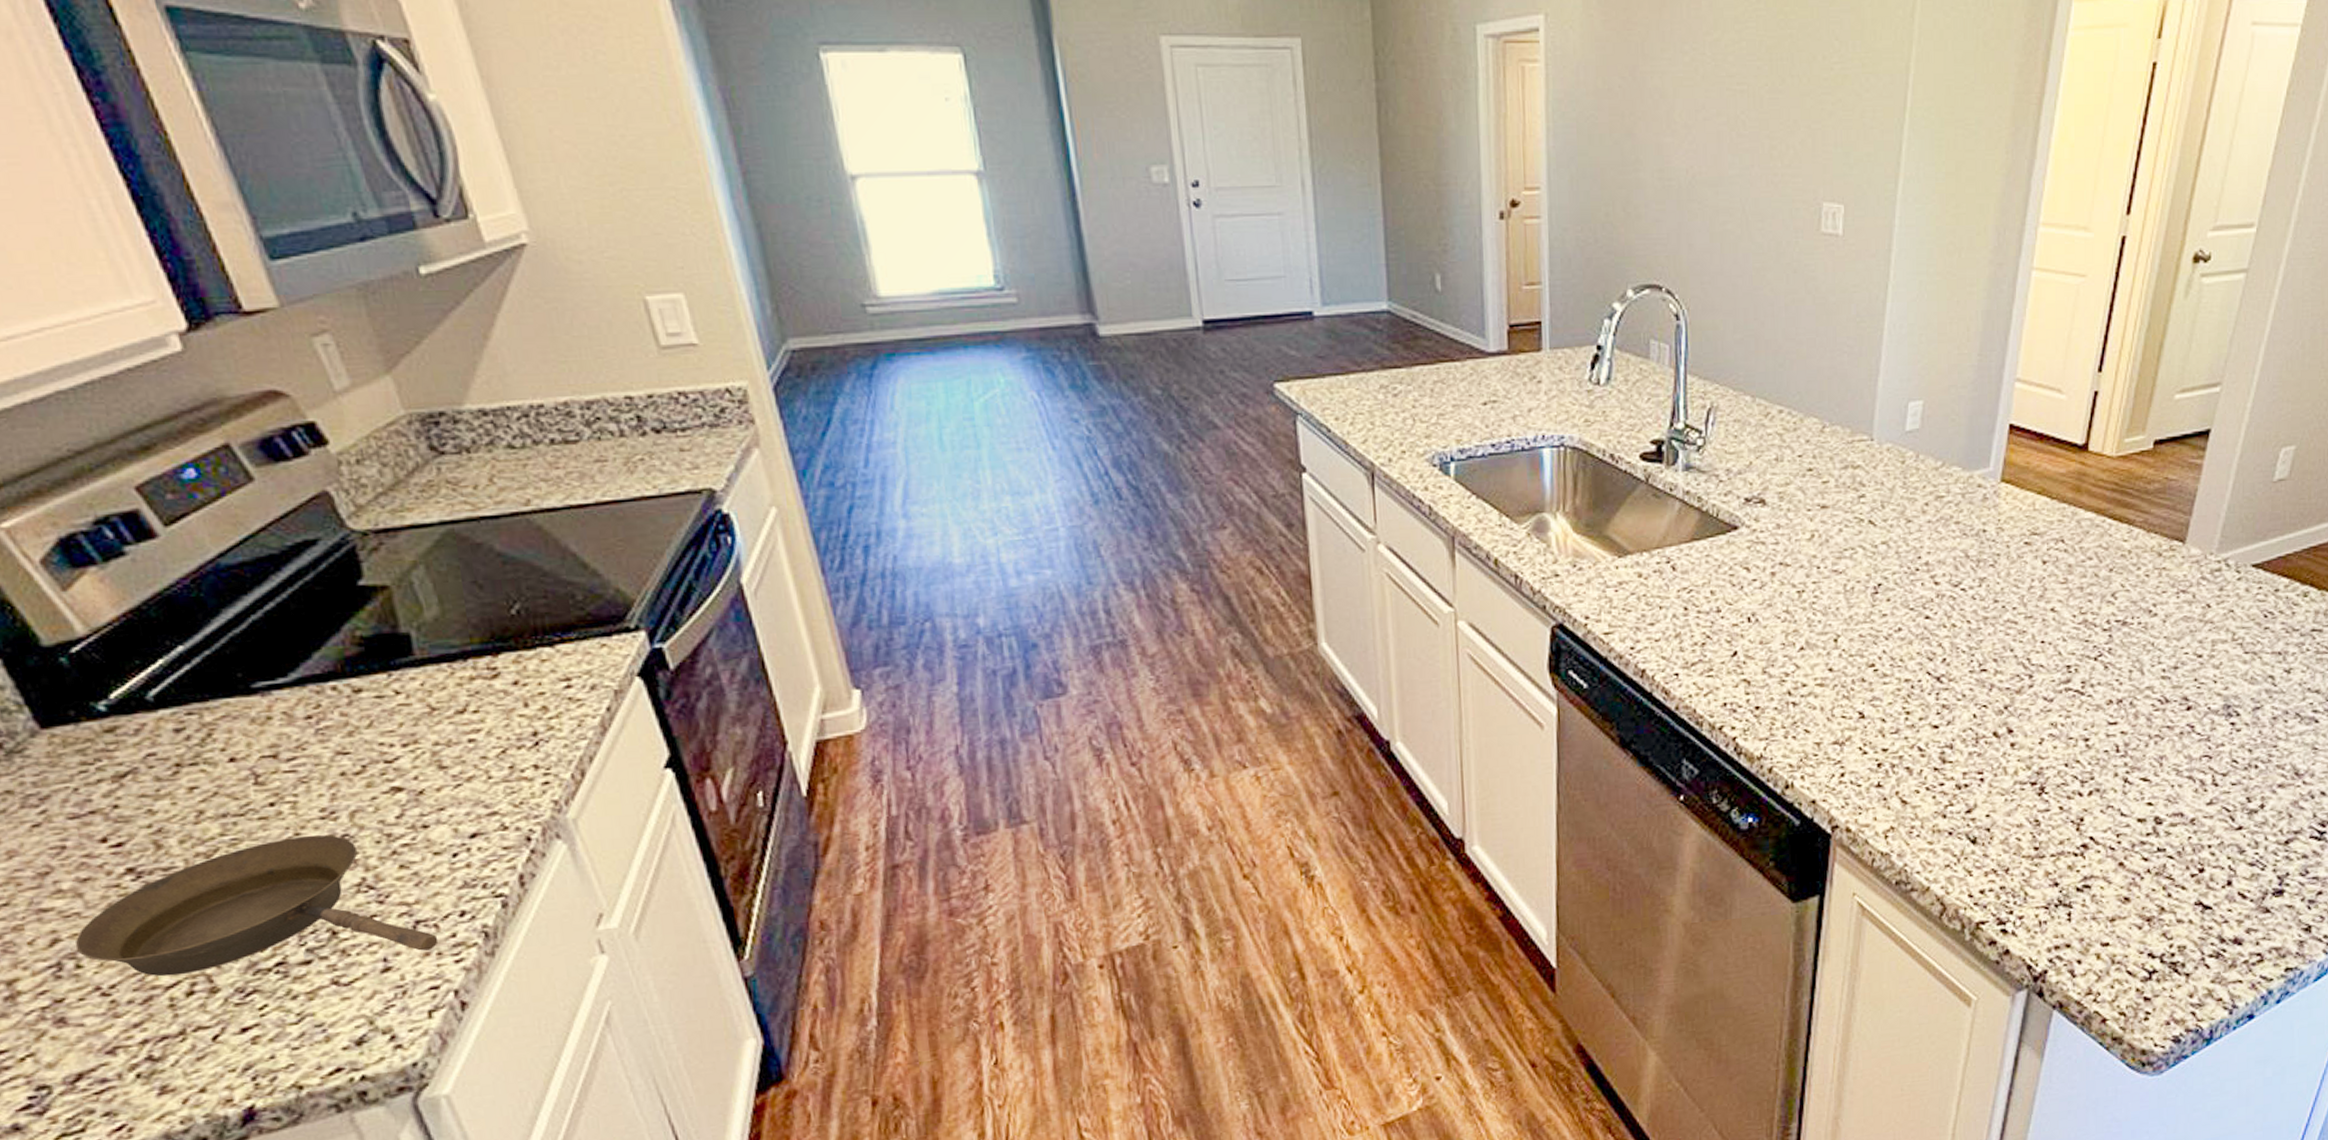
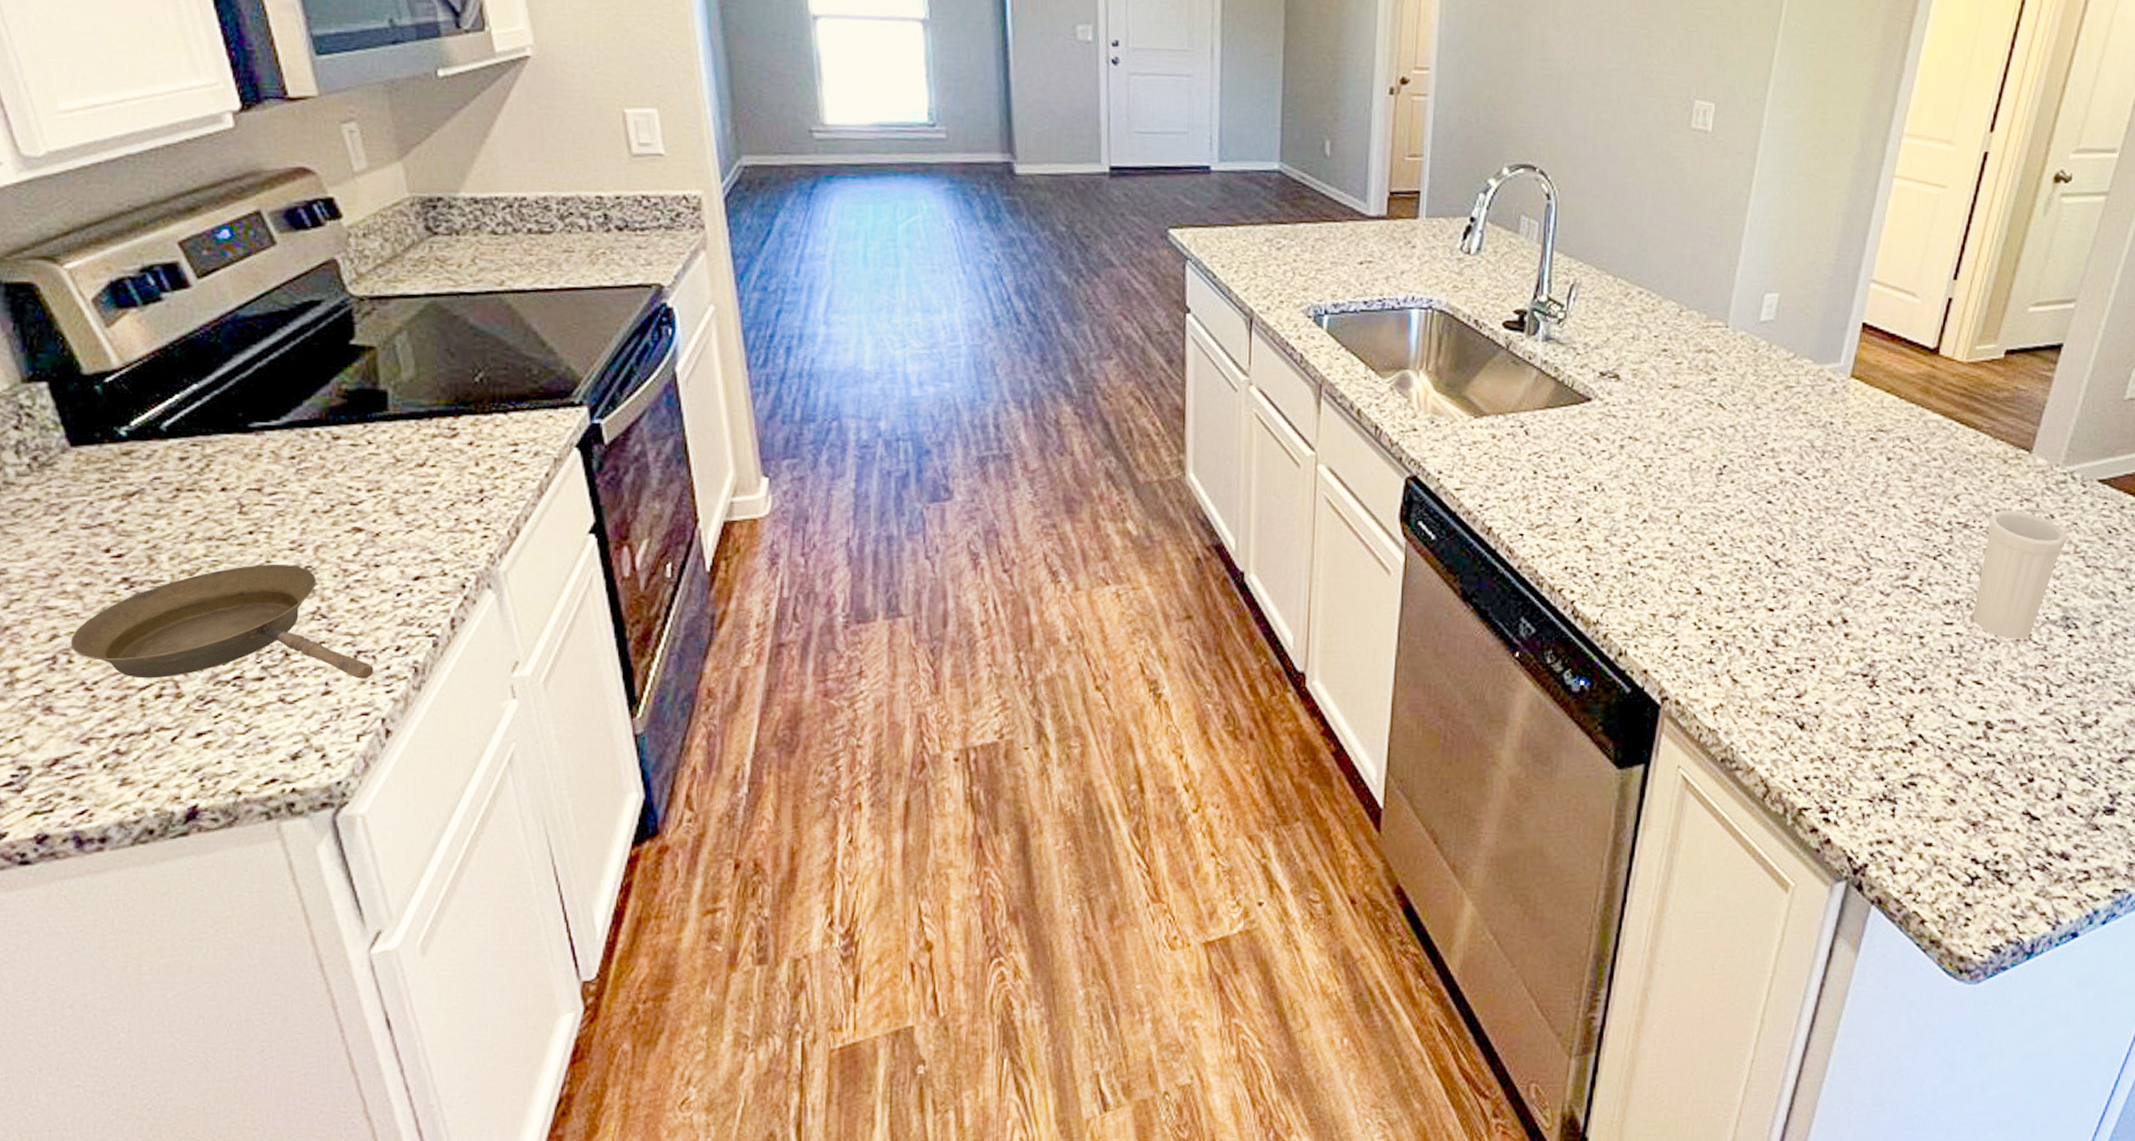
cup: none [2136,603,2224,733] -> present [1973,510,2067,639]

